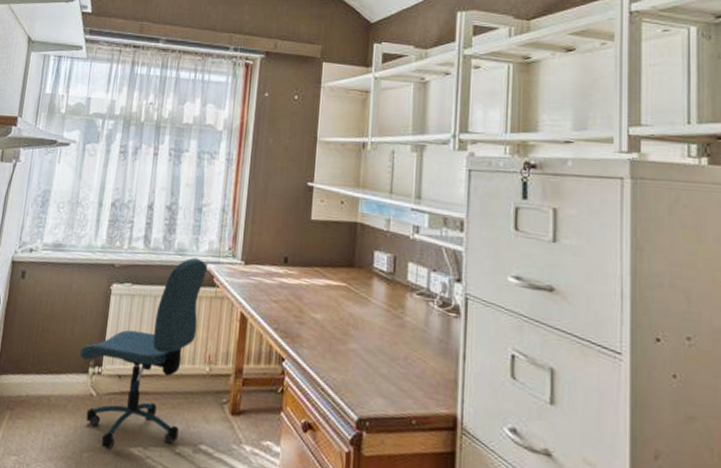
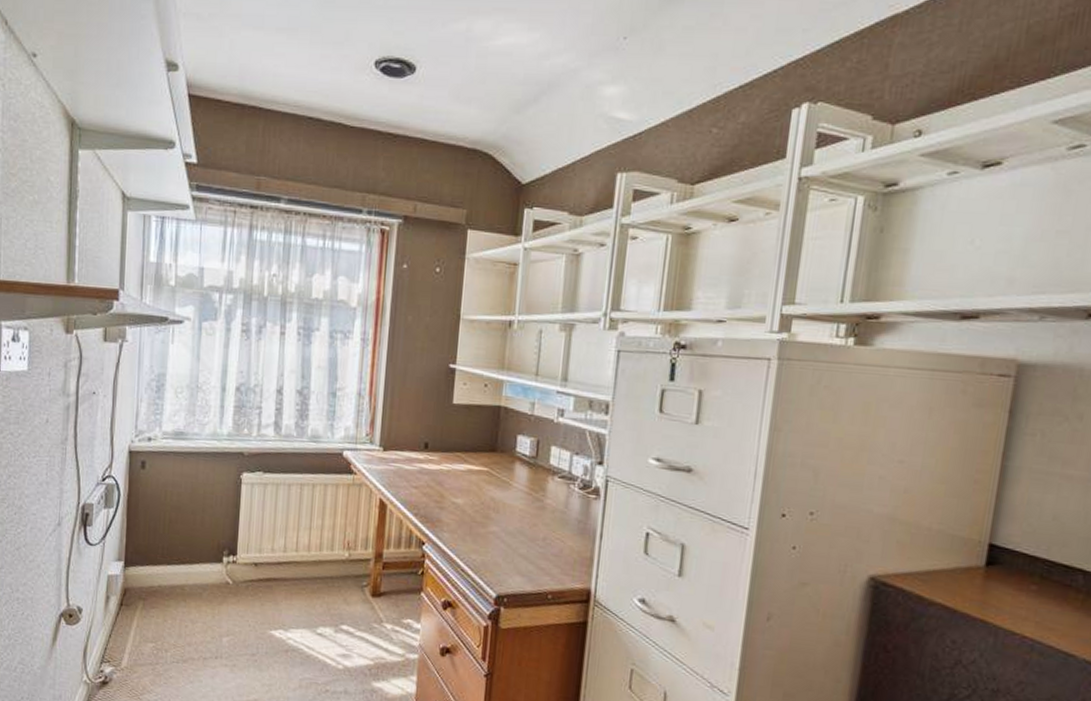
office chair: present [80,258,207,451] -> none [212,444,343,634]

